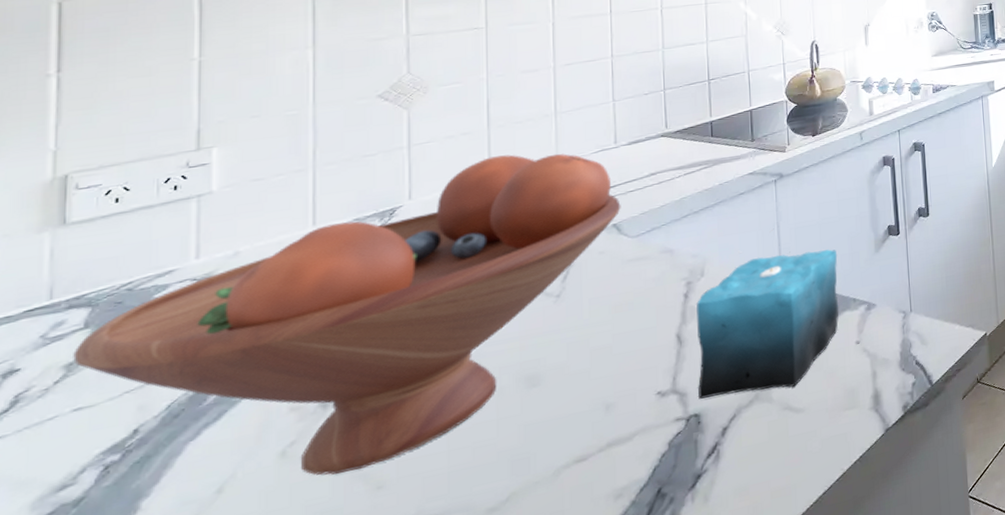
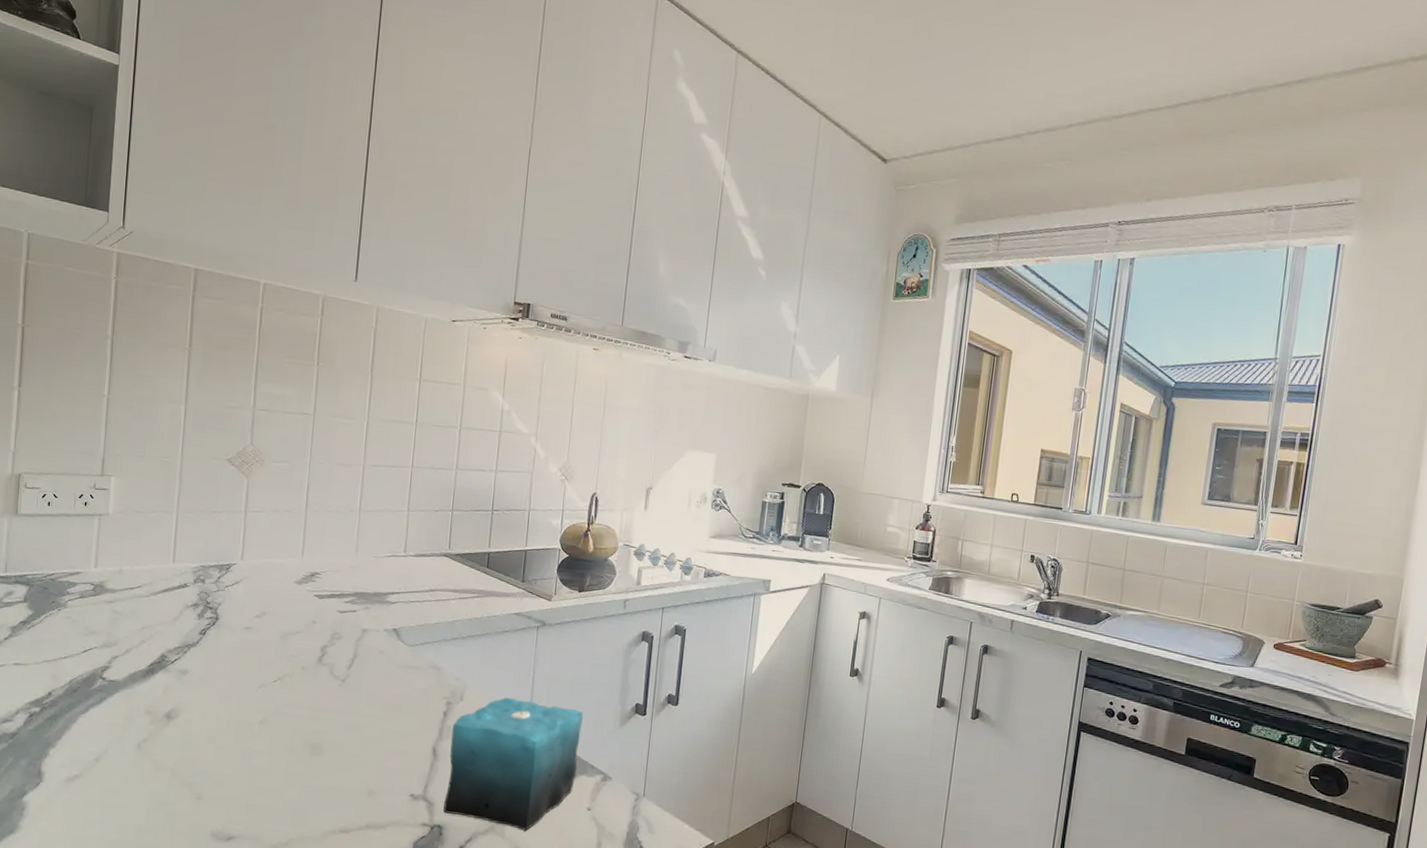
fruit bowl: present [73,153,621,476] -> none [16,538,403,778]

